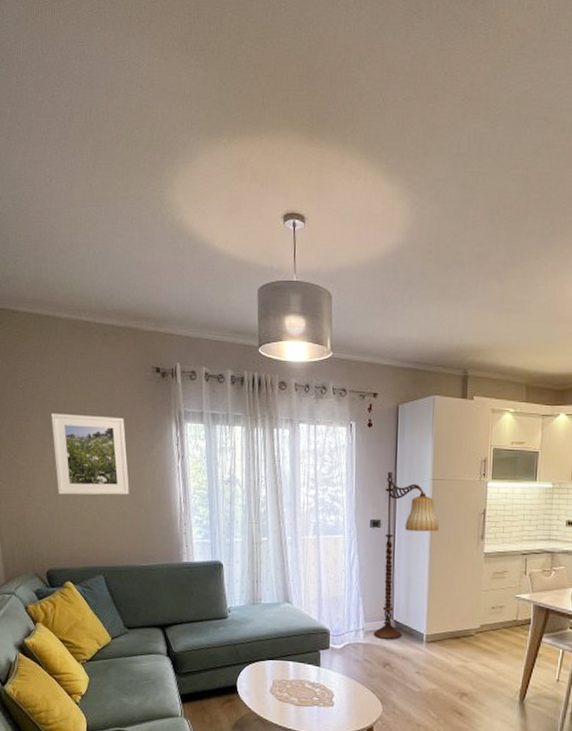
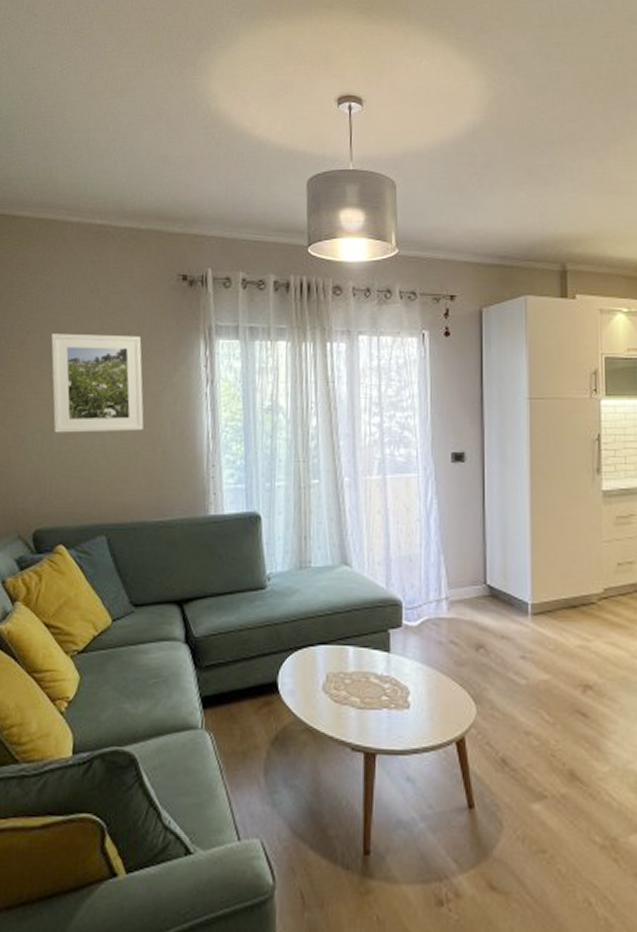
floor lamp: present [374,471,440,640] -> none [461,390,542,613]

